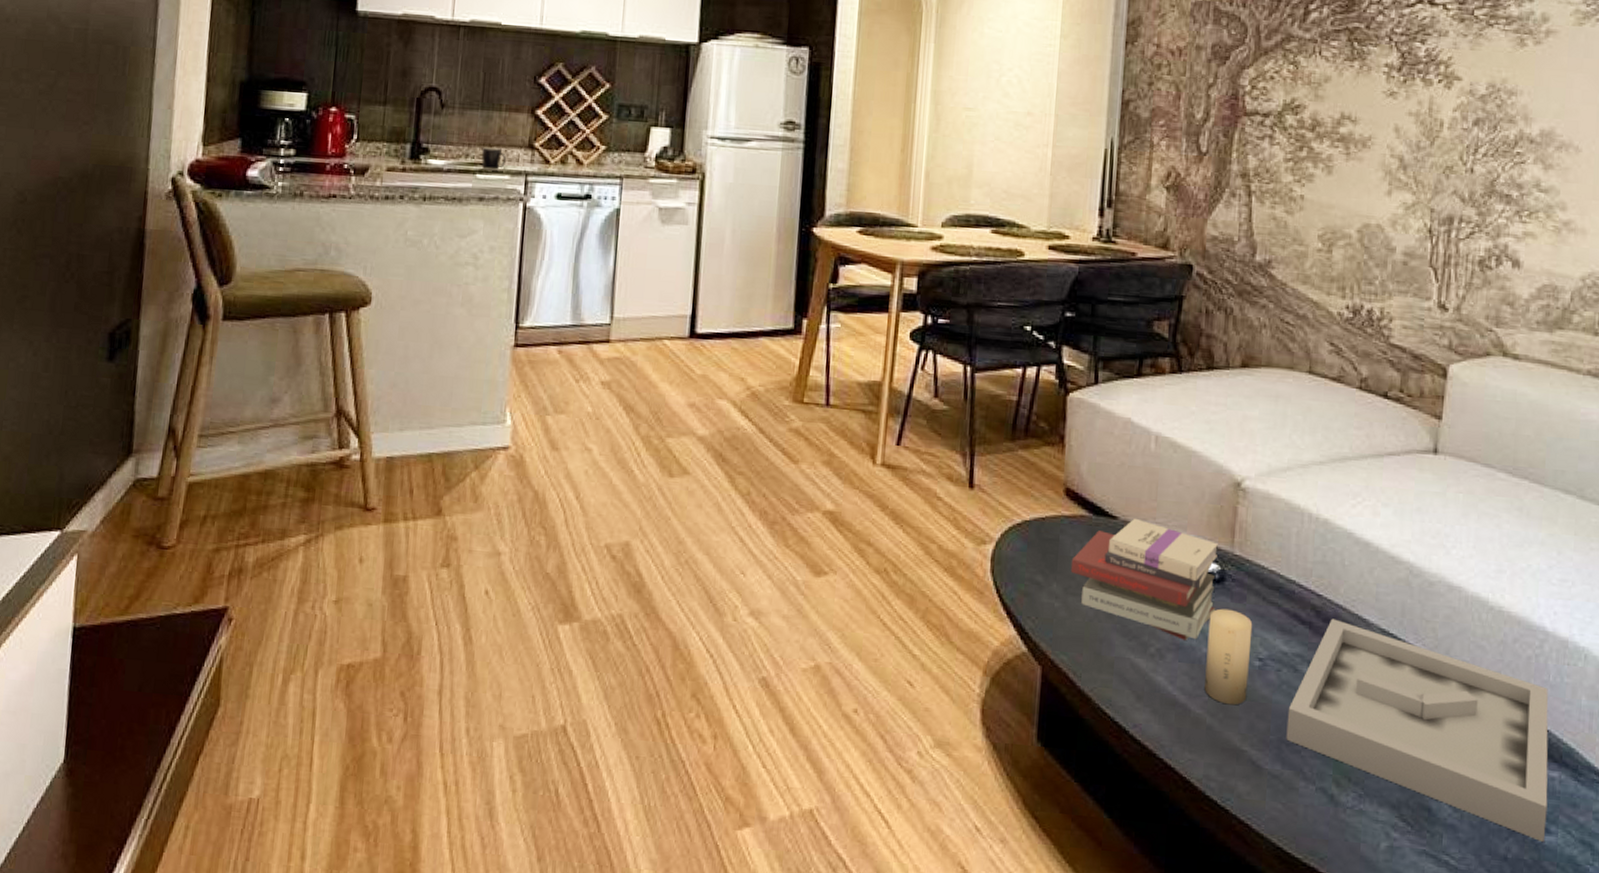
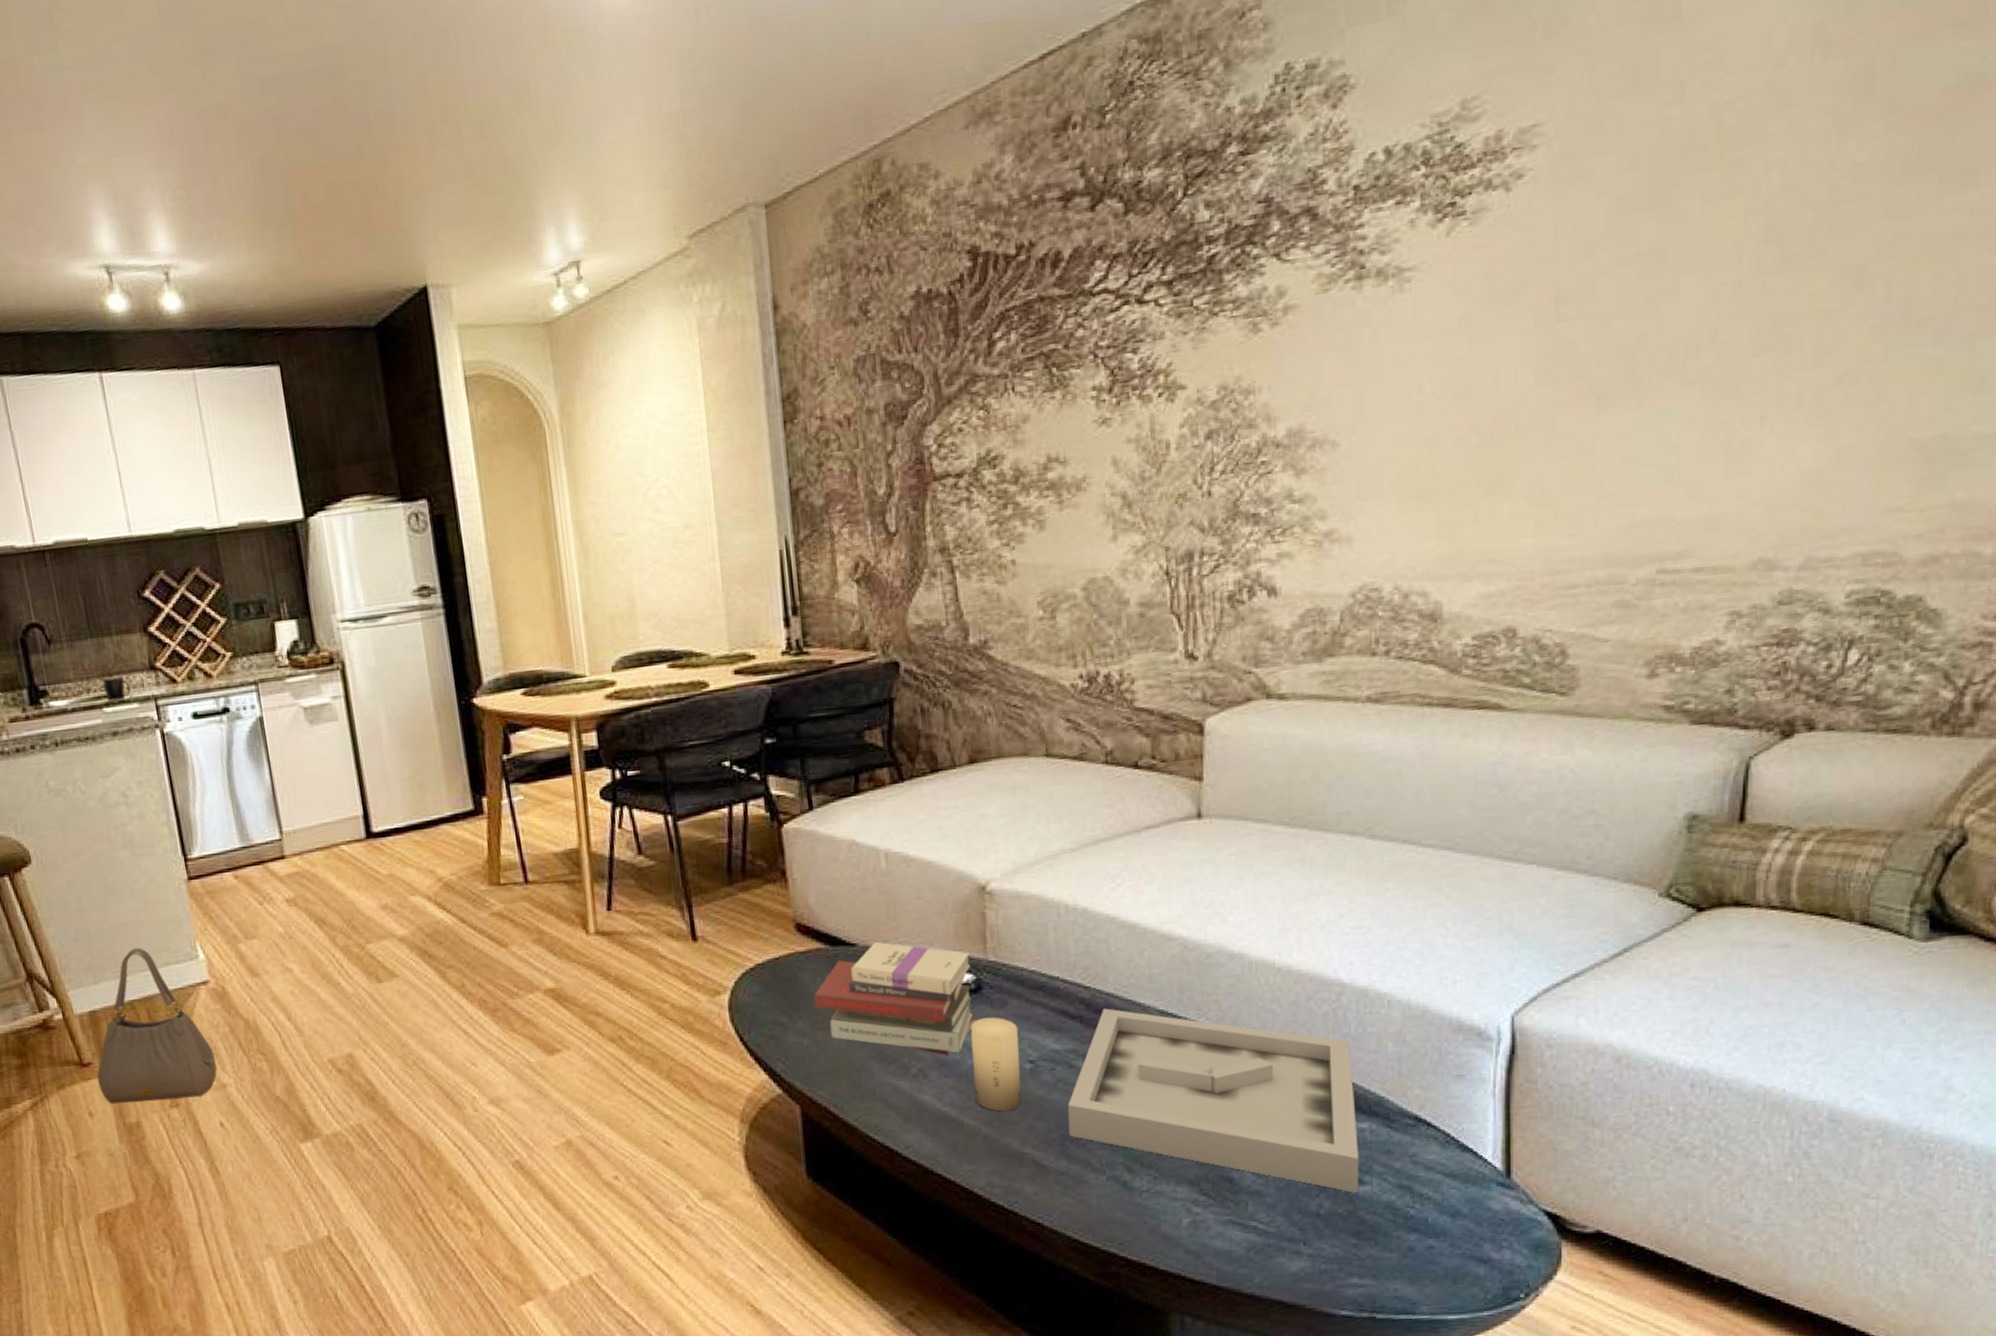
handbag: none [376,402,497,561] -> present [97,947,217,1104]

